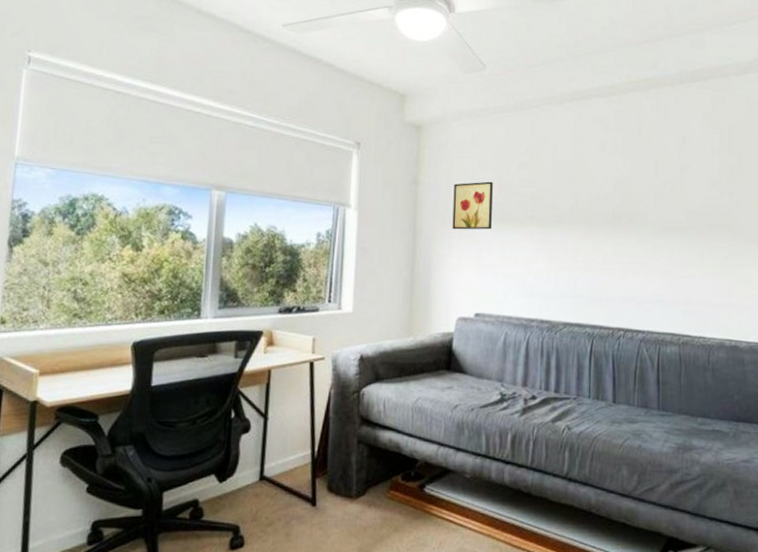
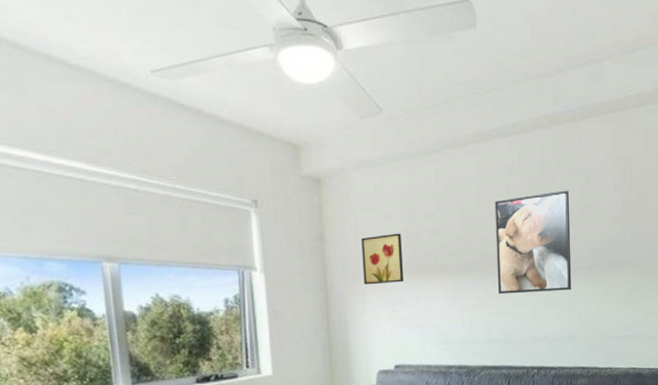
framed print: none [586,150,665,251] -> present [494,190,572,294]

